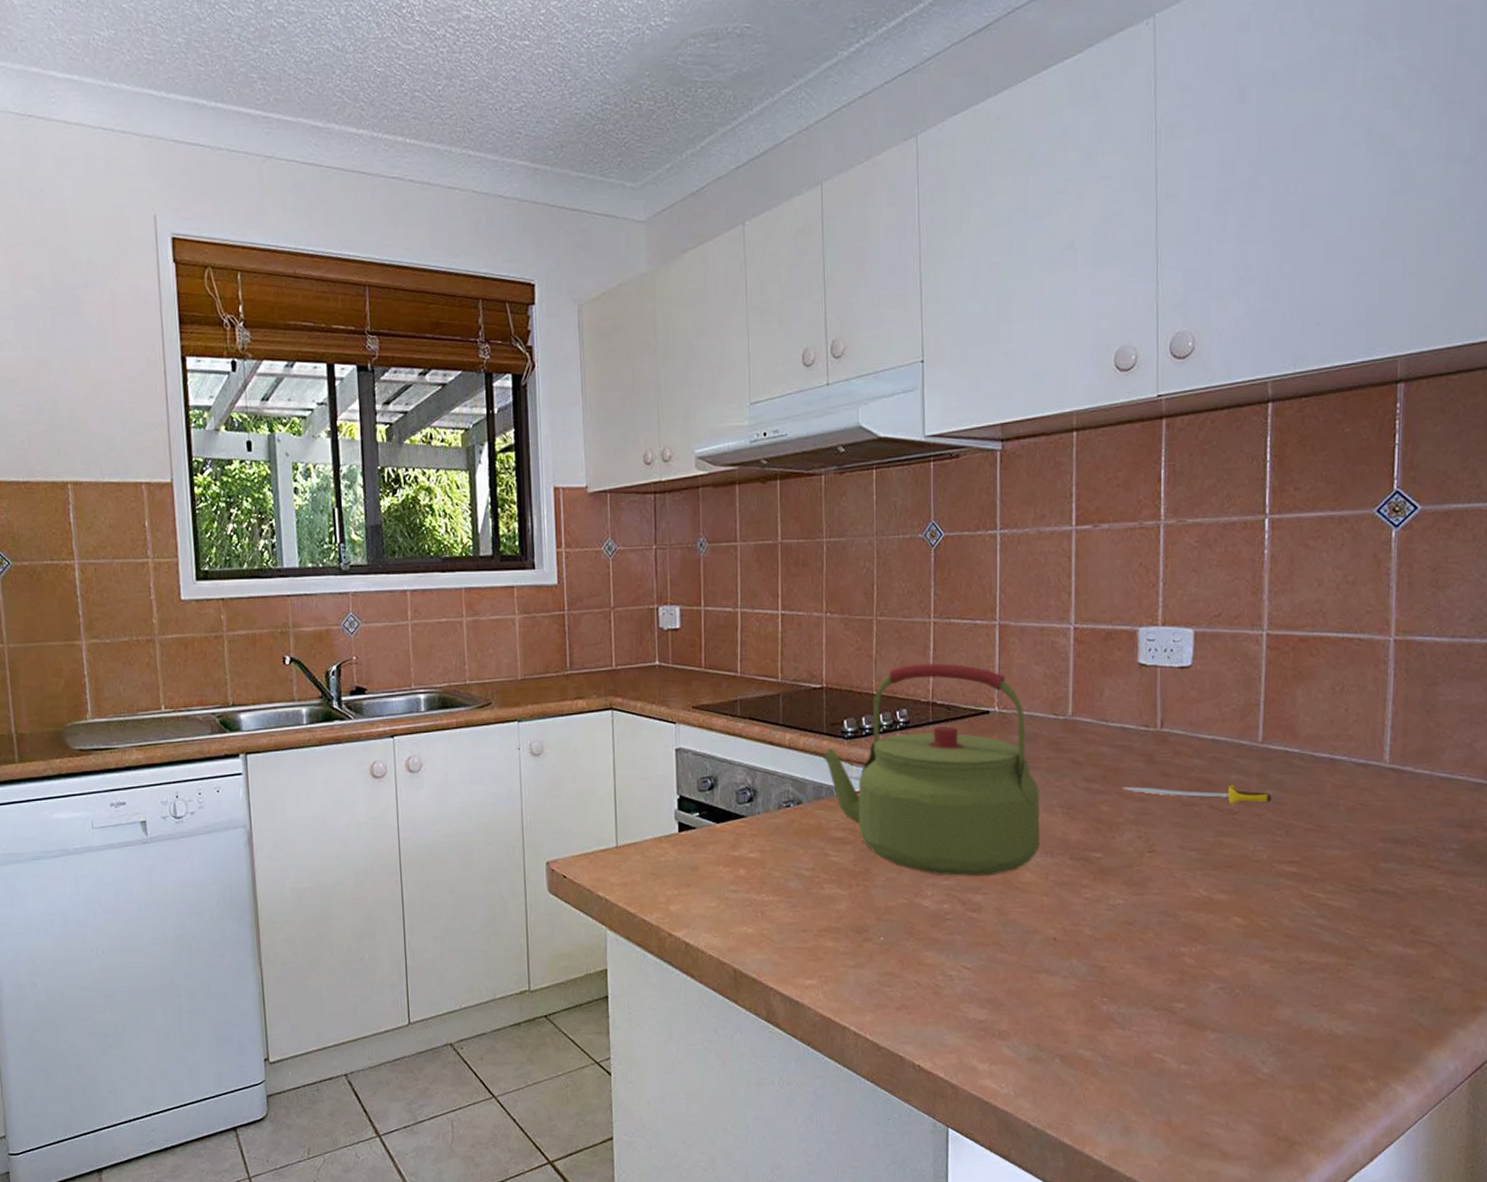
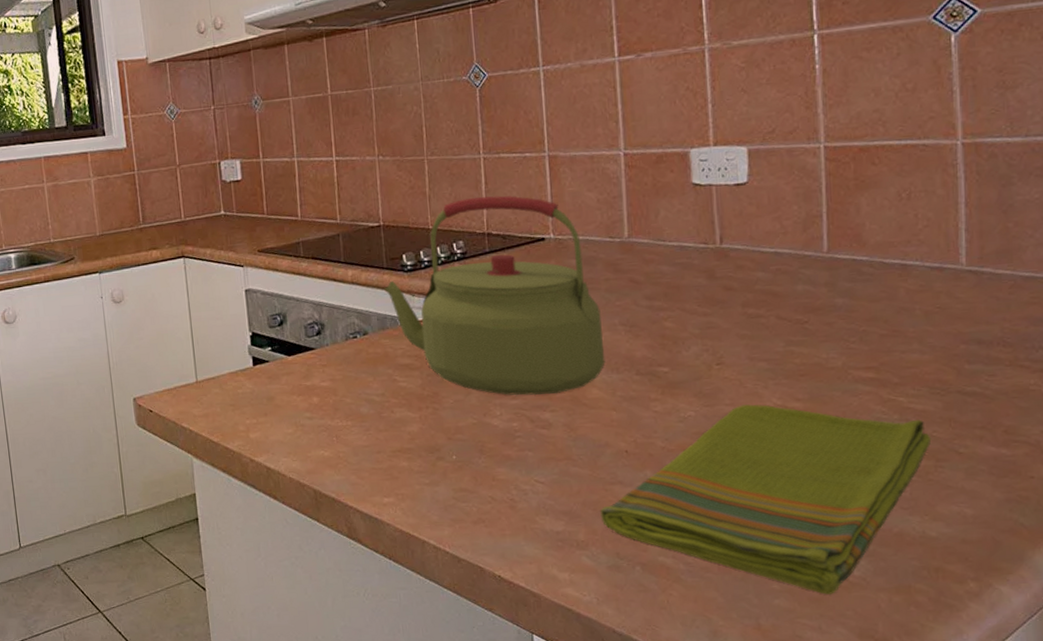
dish towel: none [1024,894,1345,1091] -> present [600,404,932,595]
sword: present [1122,784,1272,805] -> none [685,295,843,315]

